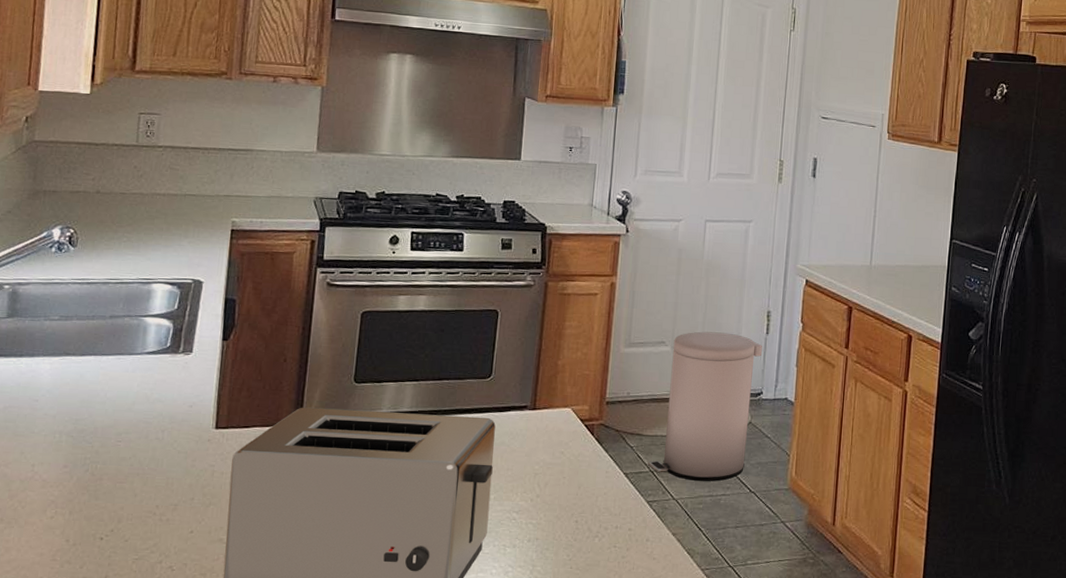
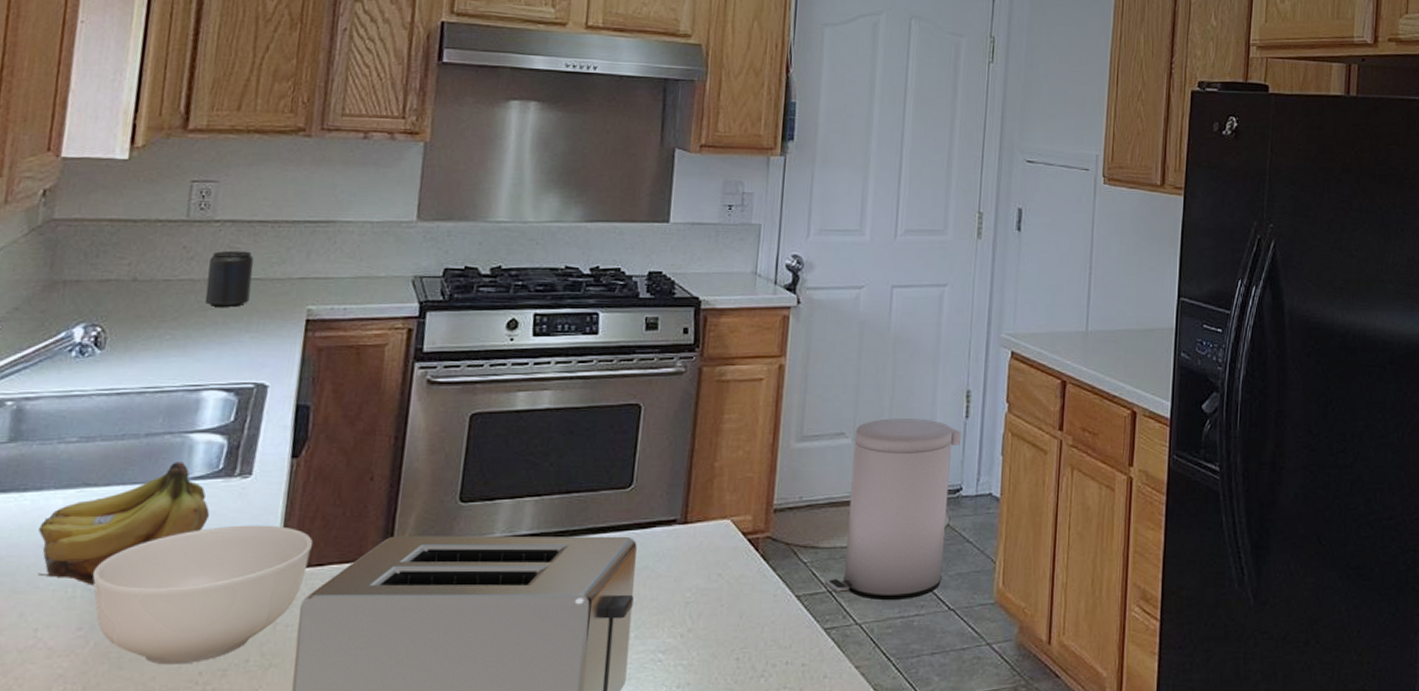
fruit: none [32,339,161,433] -> present [38,462,210,586]
bowl: none [74,392,241,499] -> present [93,525,314,665]
soda can: none [152,171,189,217] -> present [204,250,254,307]

